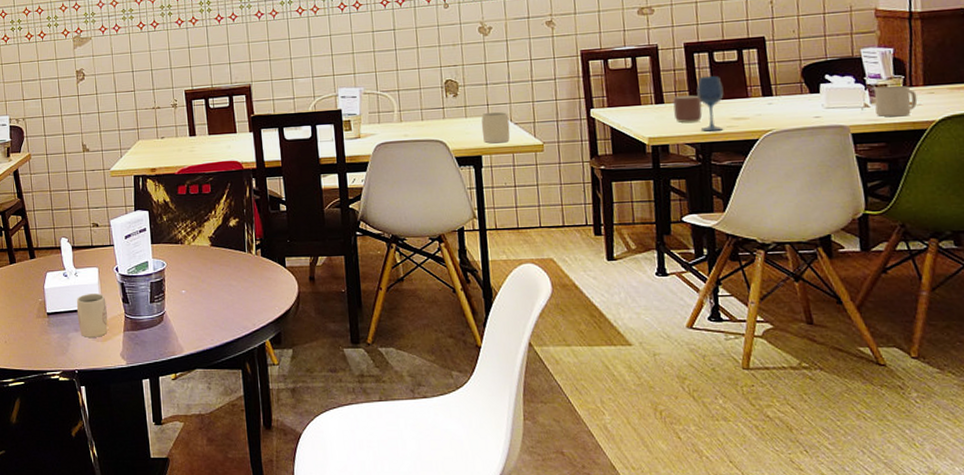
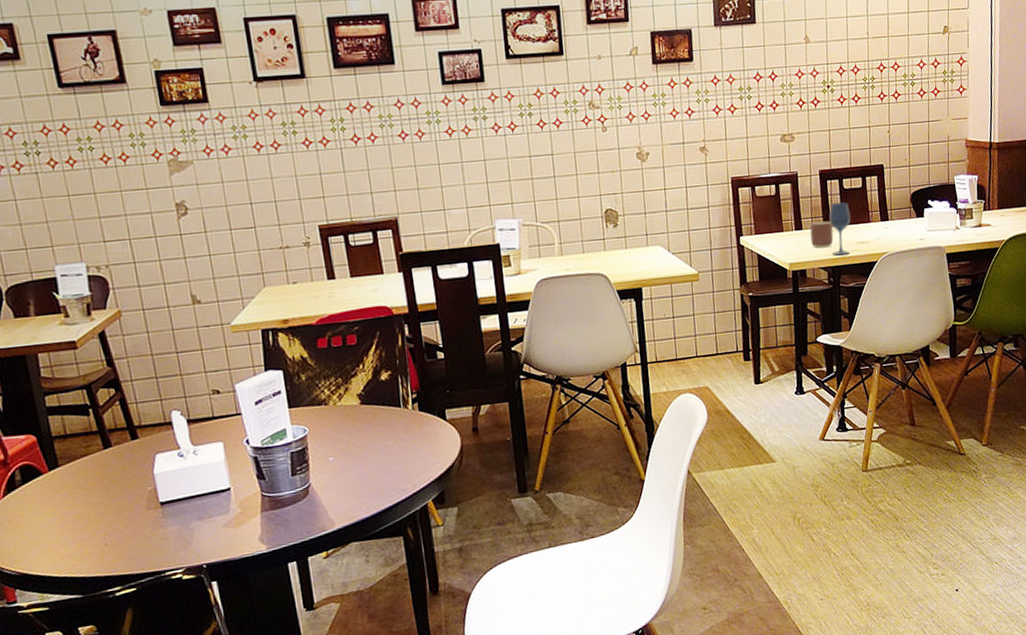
mug: present [76,293,108,338] -> none [197,472,241,525]
mug: present [481,112,510,144] -> none [640,242,668,275]
mug: present [874,85,918,117] -> none [963,209,993,238]

